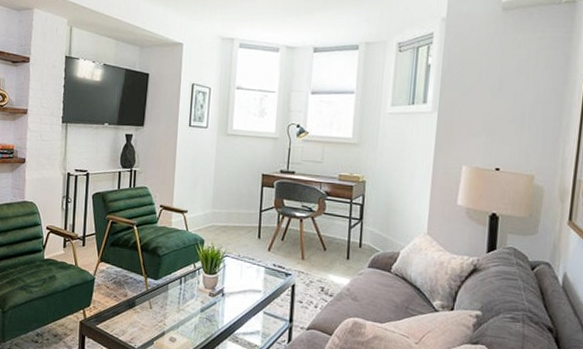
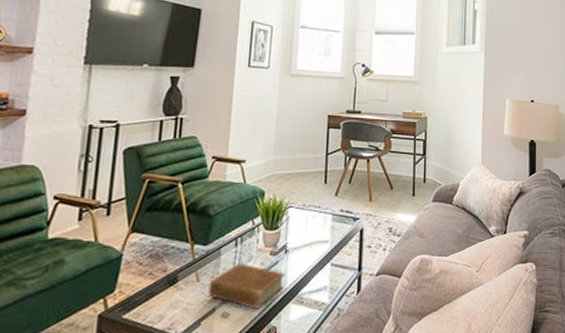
book: none [159,299,222,340] -> present [208,263,285,309]

